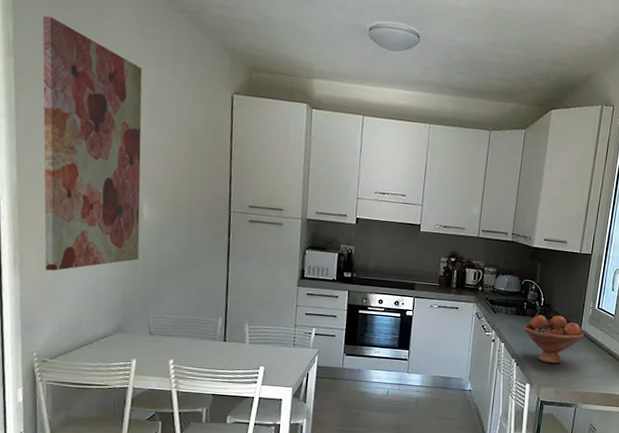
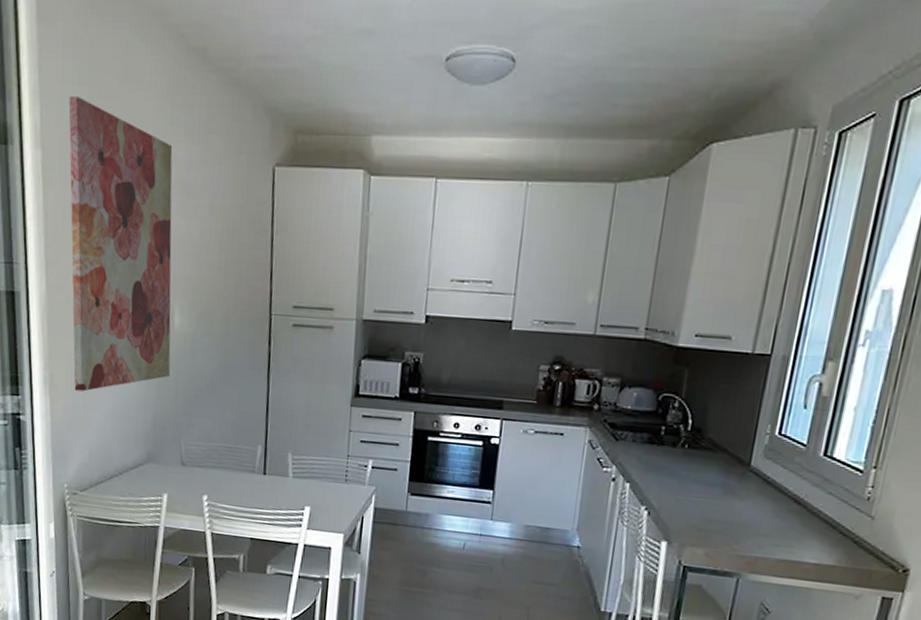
fruit bowl: present [523,314,585,364] -> none [659,443,757,514]

